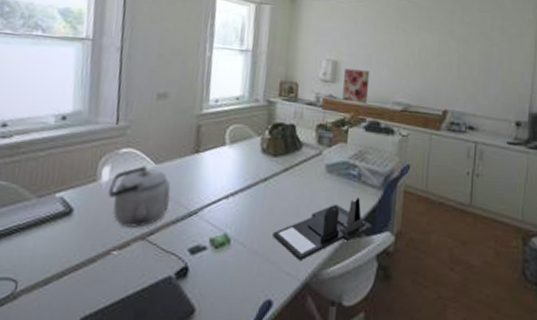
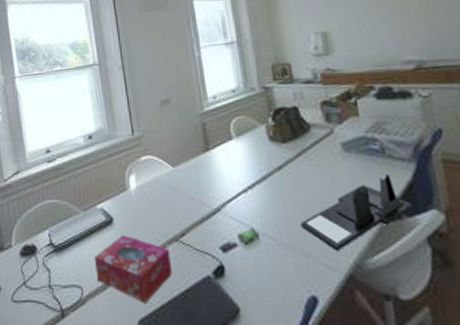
tissue box: none [38,227,133,301] -> present [94,234,173,303]
kettle: present [108,165,171,228] -> none [137,170,194,230]
wall art: present [342,68,370,104] -> none [335,34,372,72]

